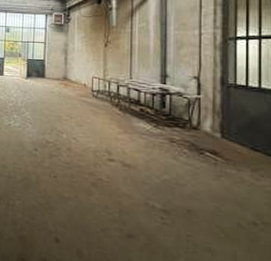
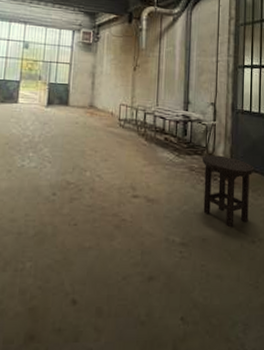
stool: none [185,128,254,205] -> present [203,155,254,228]

